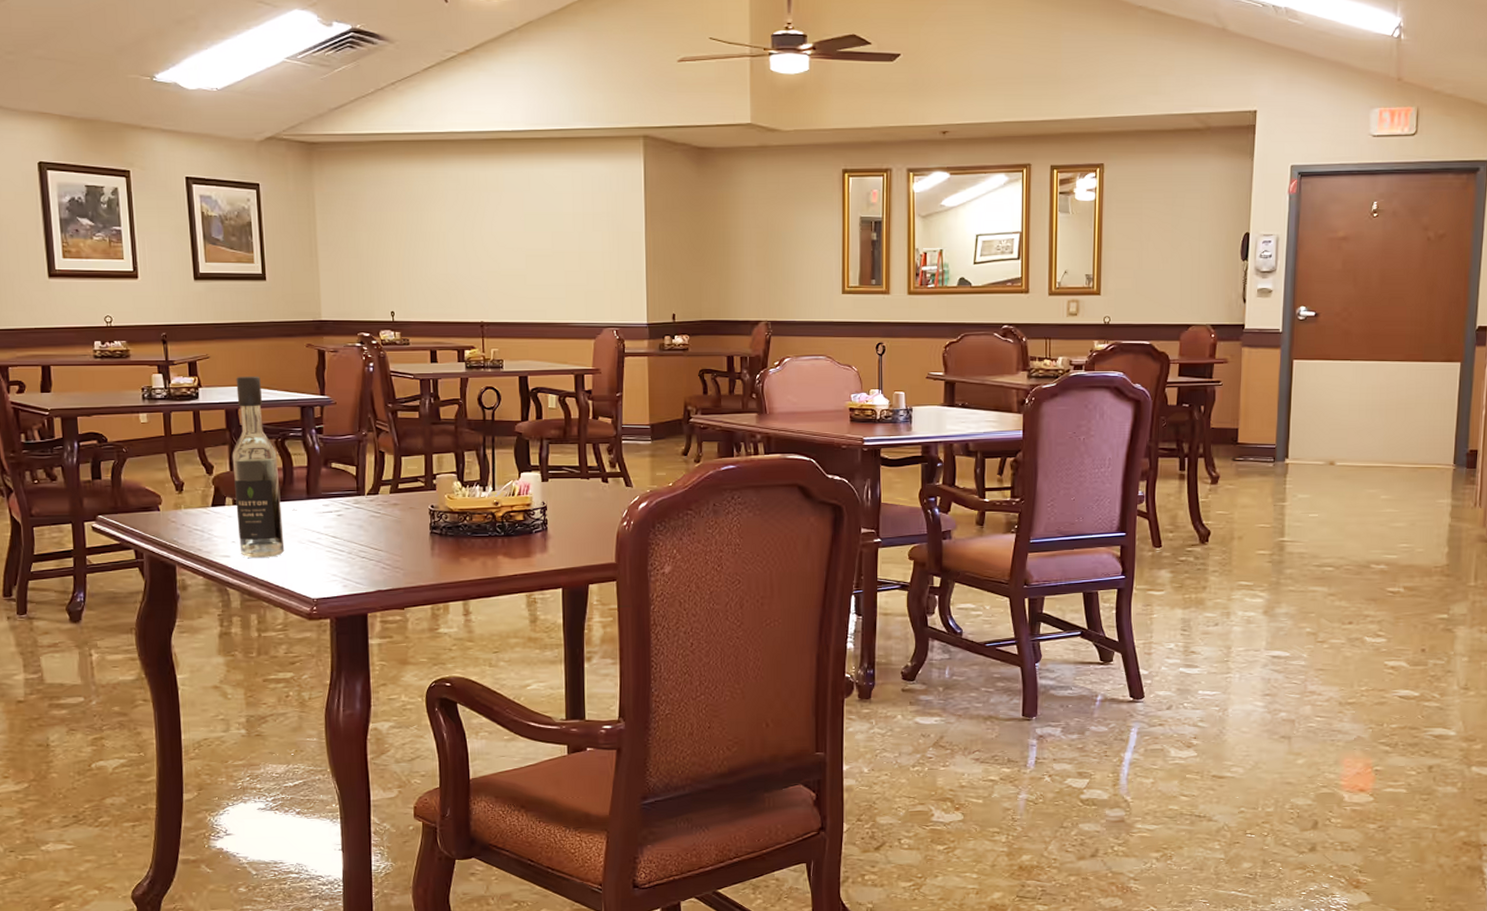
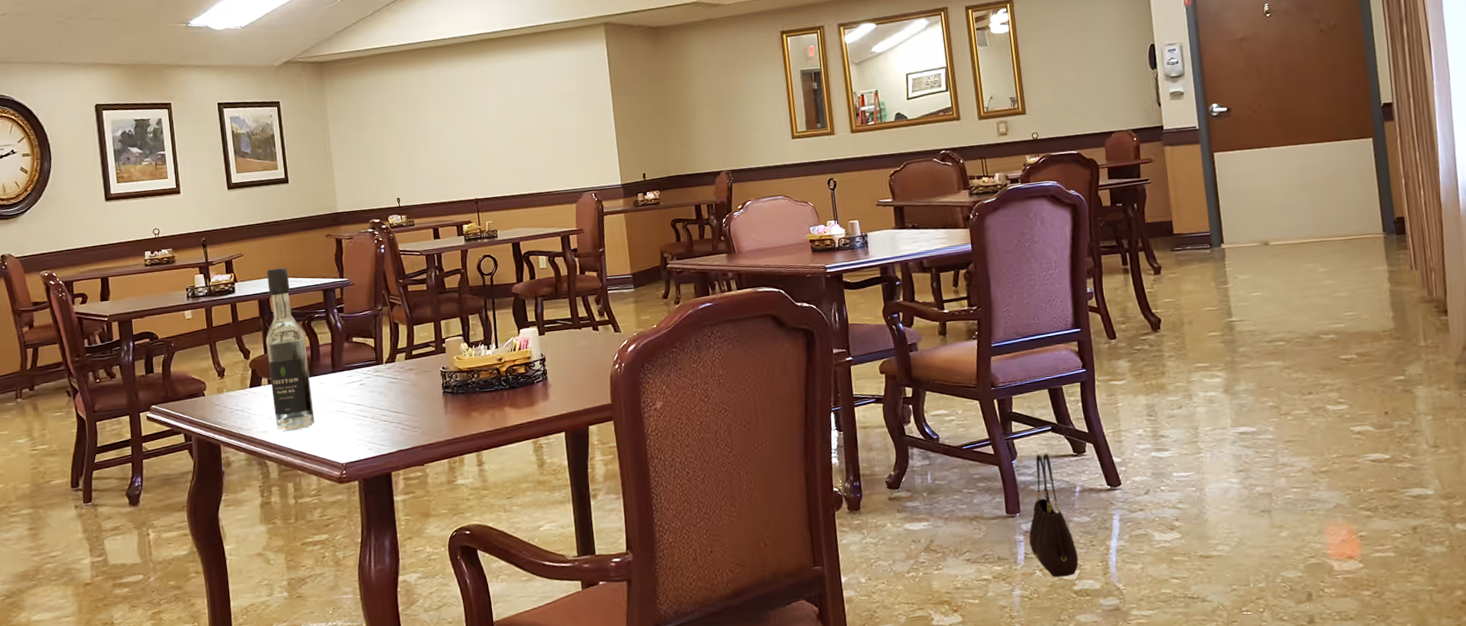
handbag: none [1042,658,1090,785] -> present [1029,453,1079,577]

